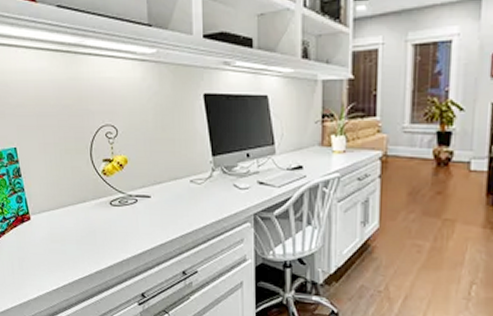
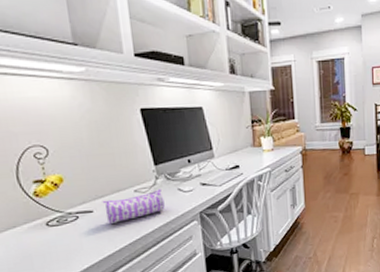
pencil case: none [159,182,218,212] -> present [102,189,165,224]

